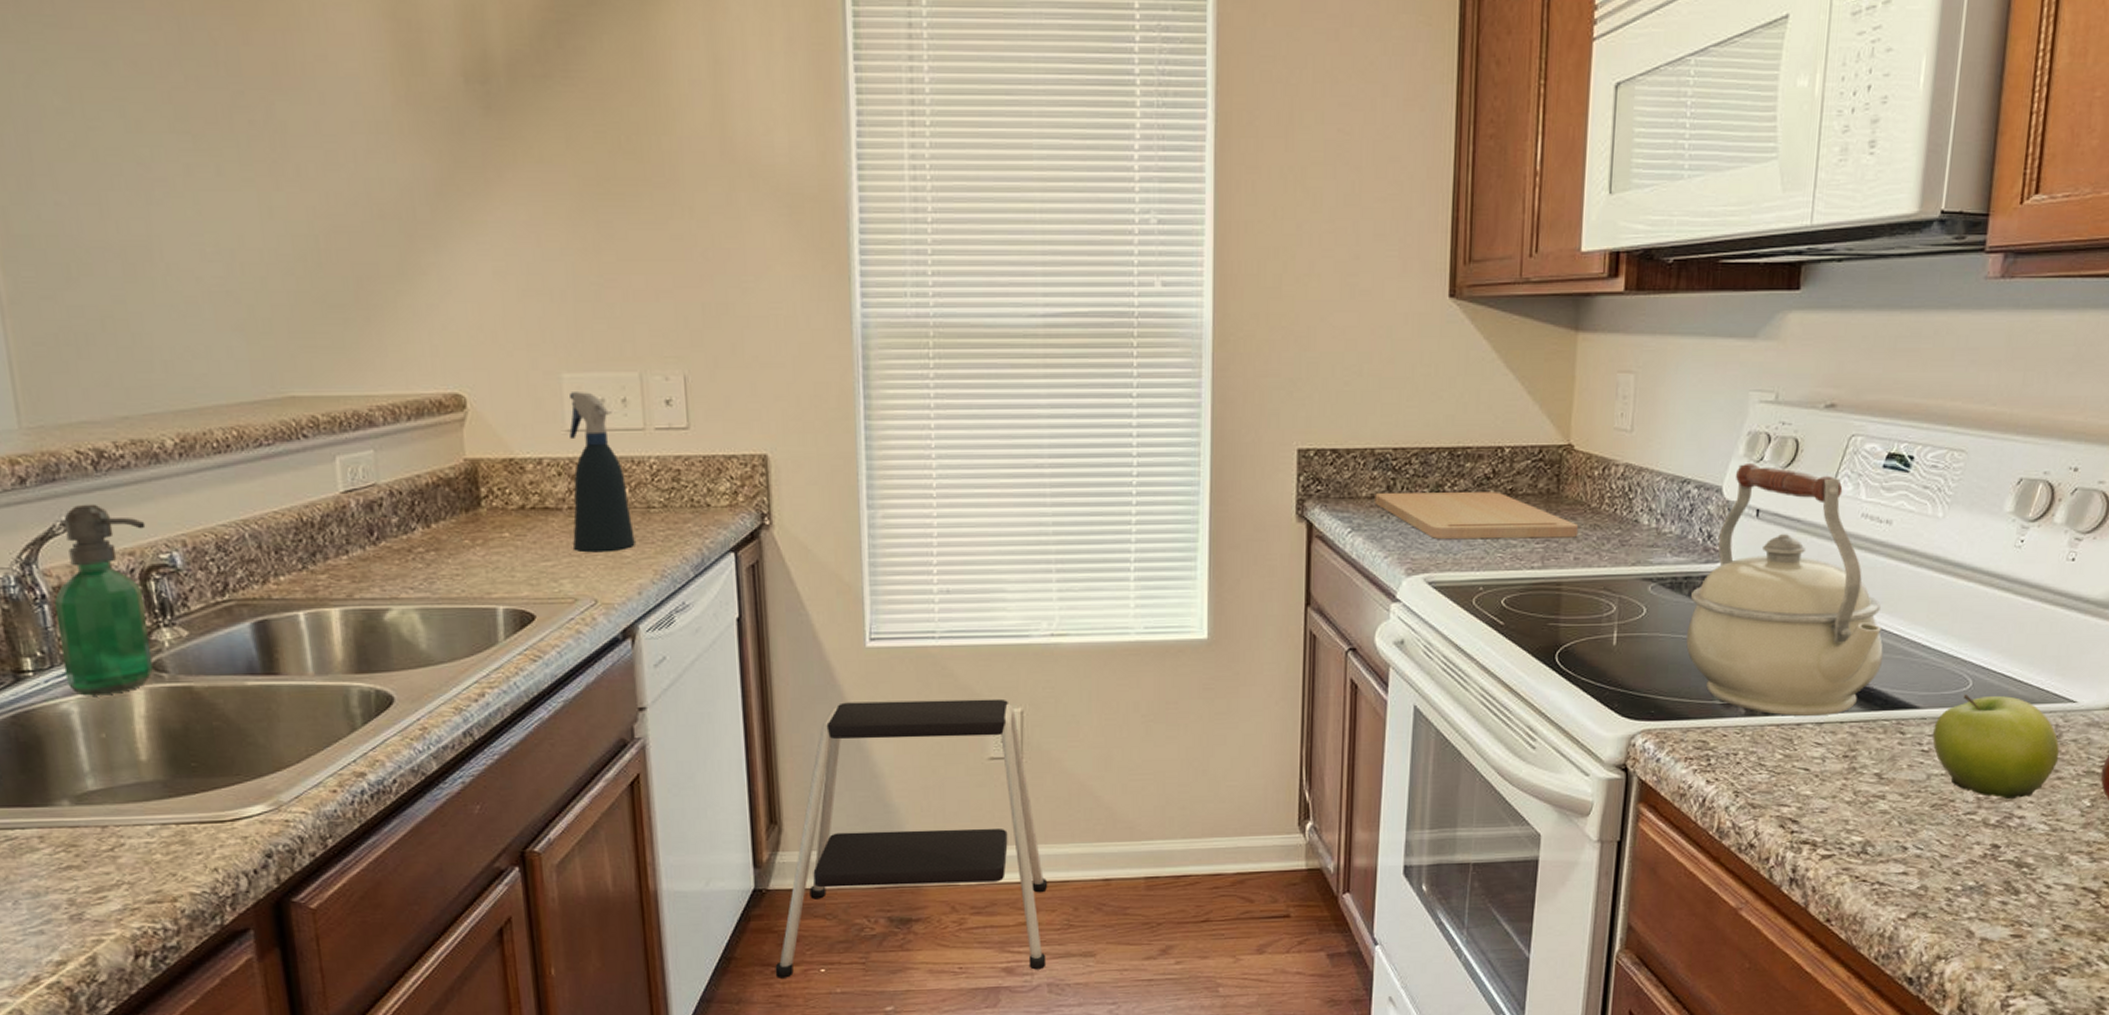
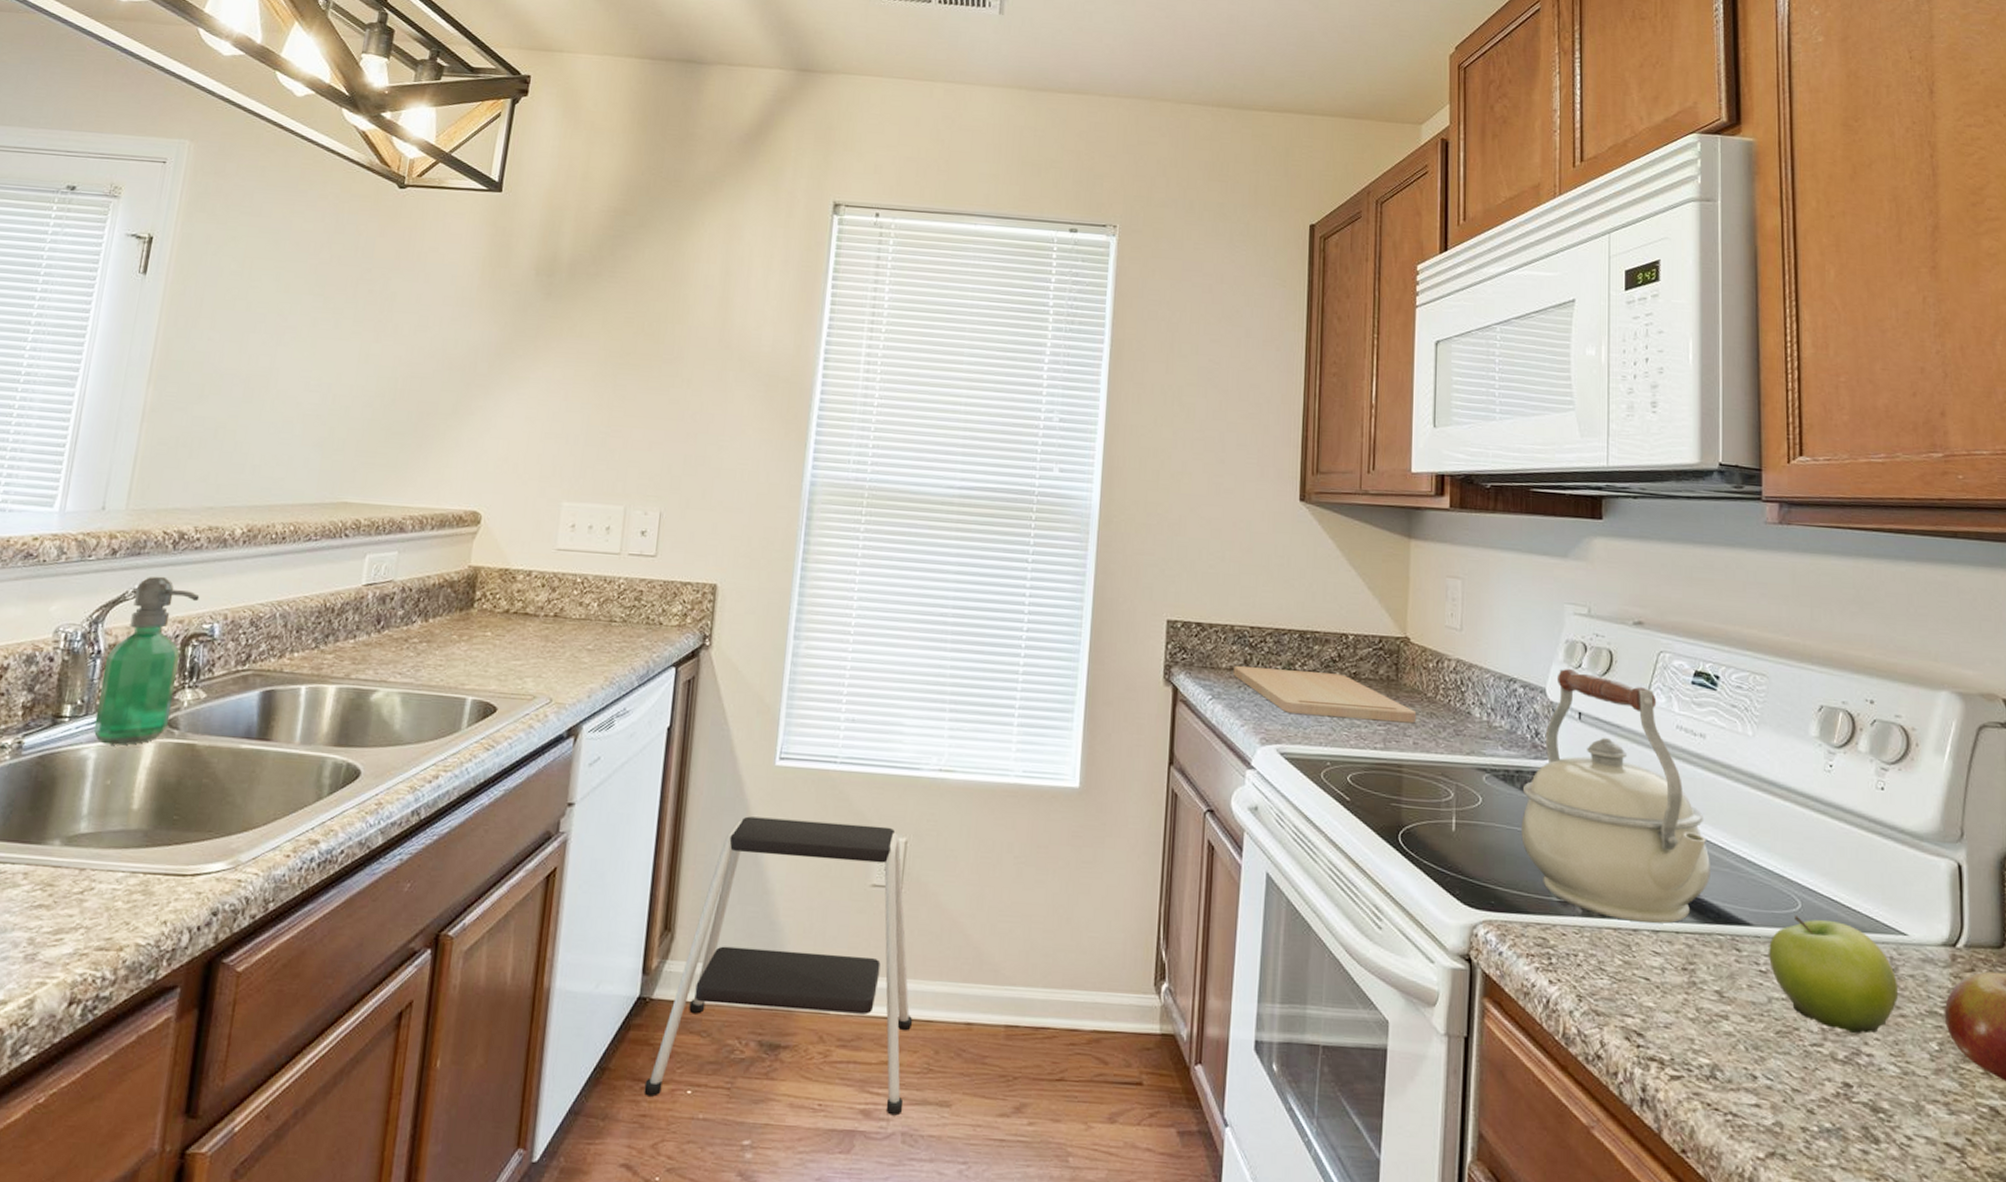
spray bottle: present [569,392,635,553] -> none [542,518,597,657]

